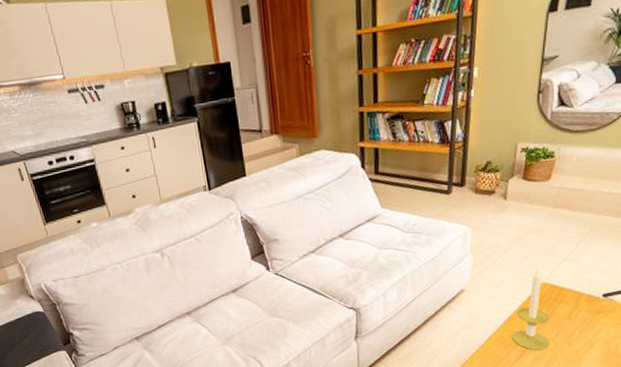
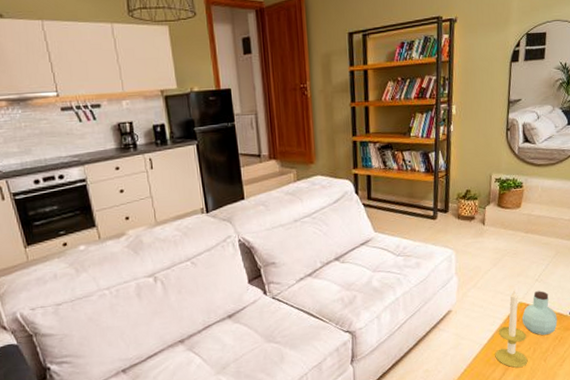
jar: none [546,270,587,318] -> present [522,291,557,336]

